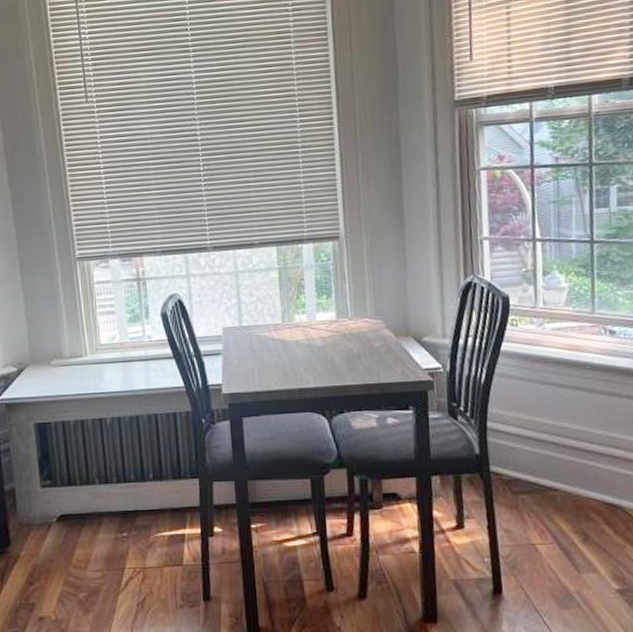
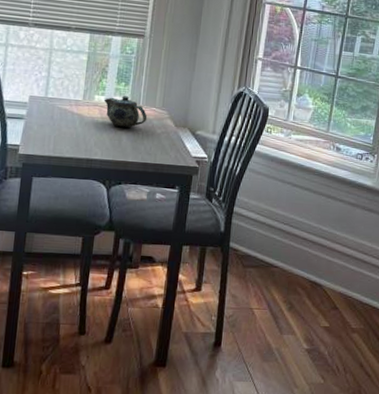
teapot: none [305,310,360,347] -> present [103,96,147,127]

